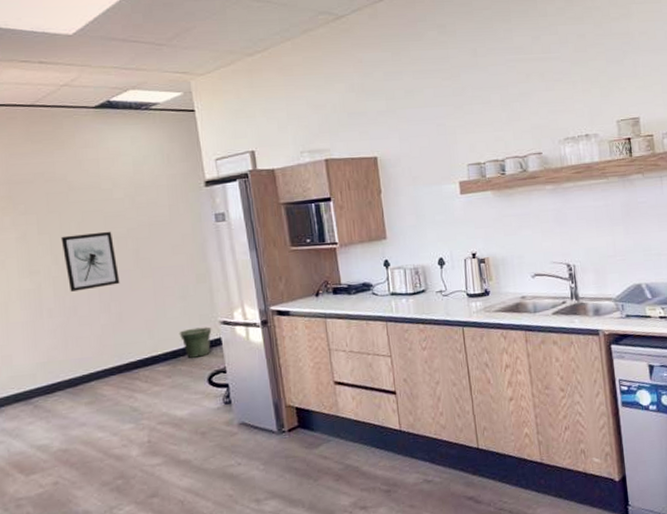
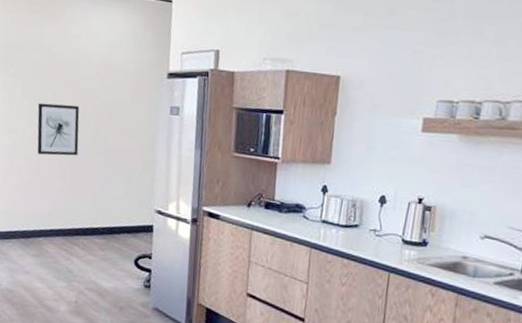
flower pot: present [179,327,212,358] -> none [118,210,147,239]

